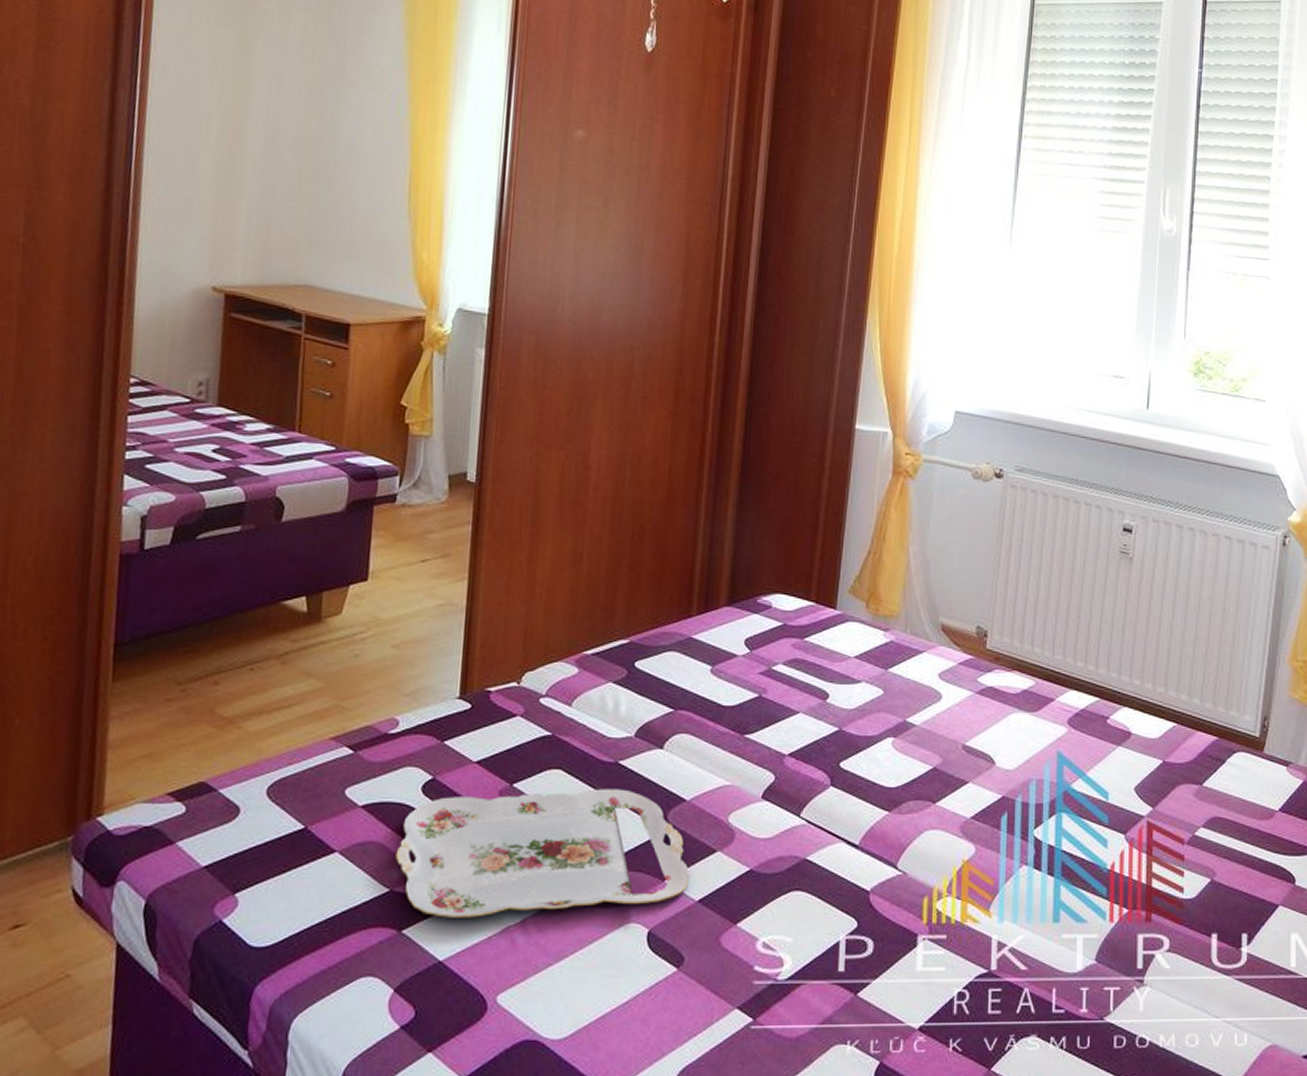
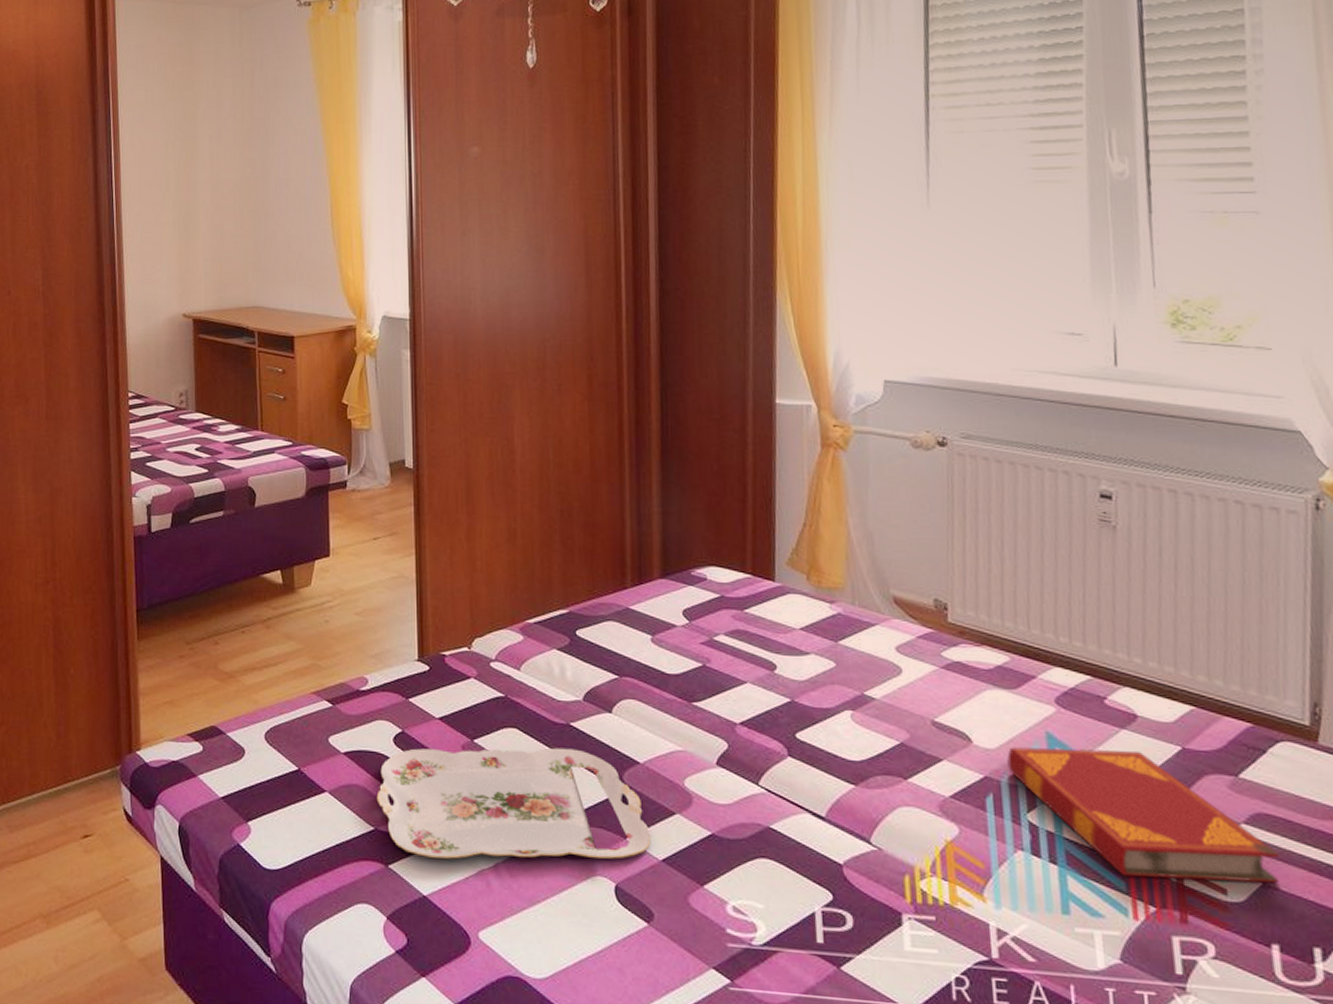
hardback book: none [1023,765,1226,882] -> present [1007,747,1280,884]

